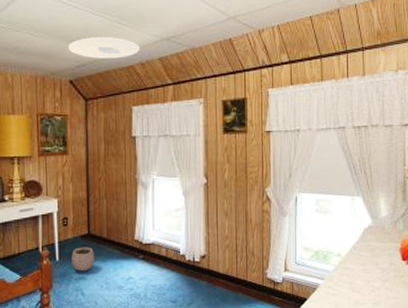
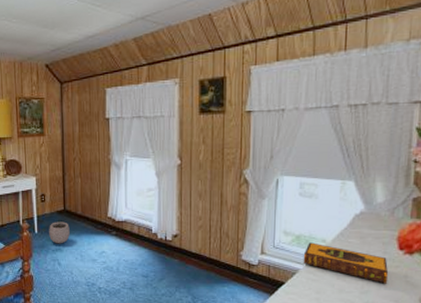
ceiling light: present [69,37,140,59] -> none [44,19,114,42]
hardback book: none [322,257,395,294] -> present [303,242,389,284]

